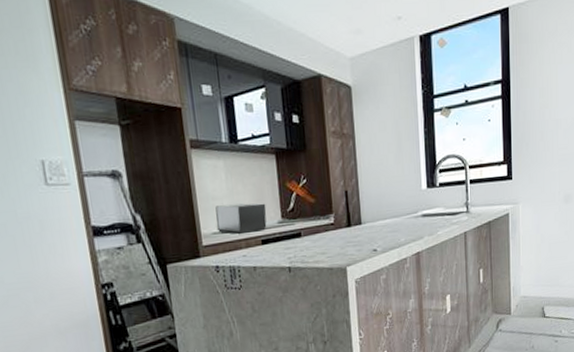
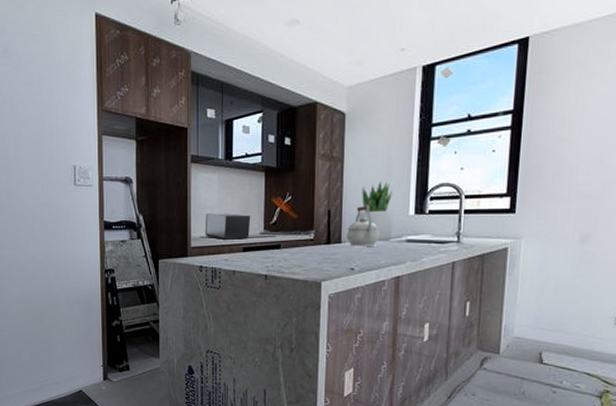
kettle: none [366,182,397,227] -> present [347,205,379,246]
planter: none [375,156,409,220] -> present [358,181,394,242]

